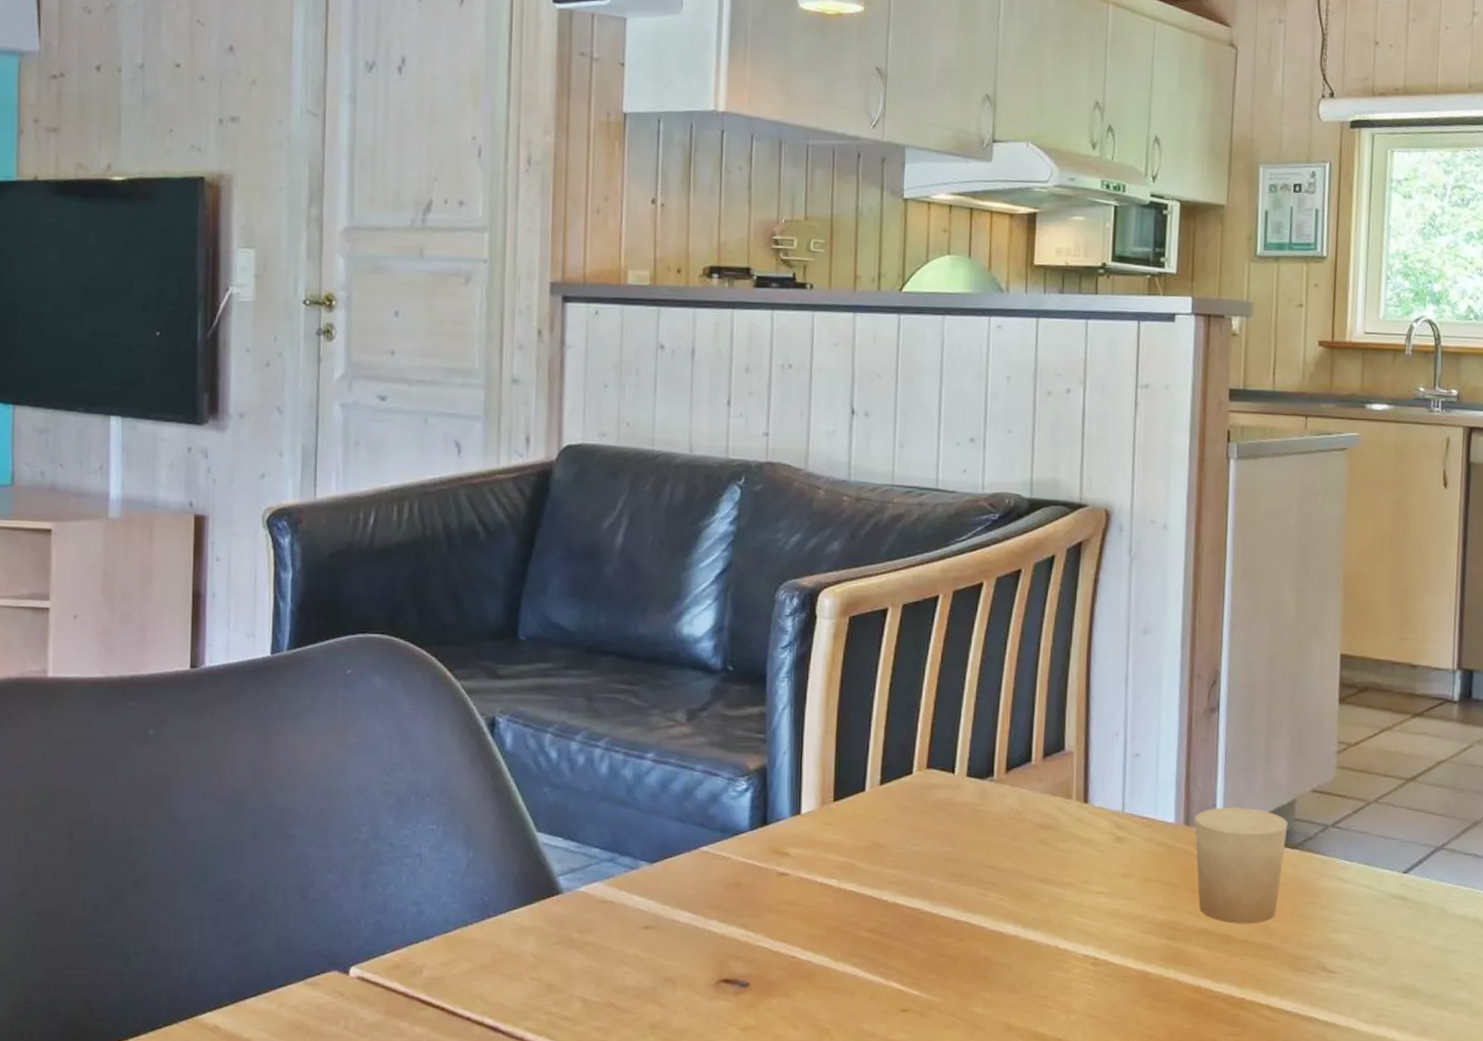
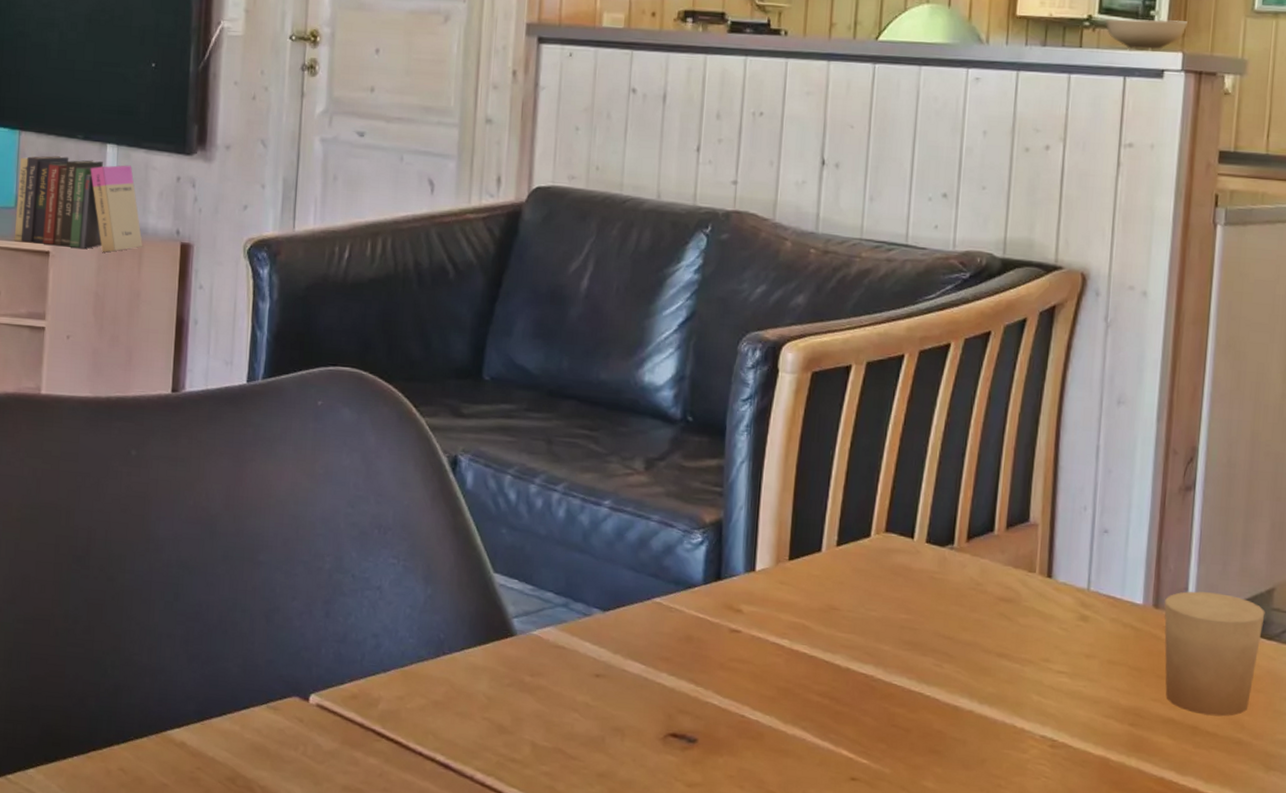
books: none [11,430,154,528] -> present [14,156,143,253]
bowl: none [1118,266,1196,295] -> present [1105,19,1188,50]

